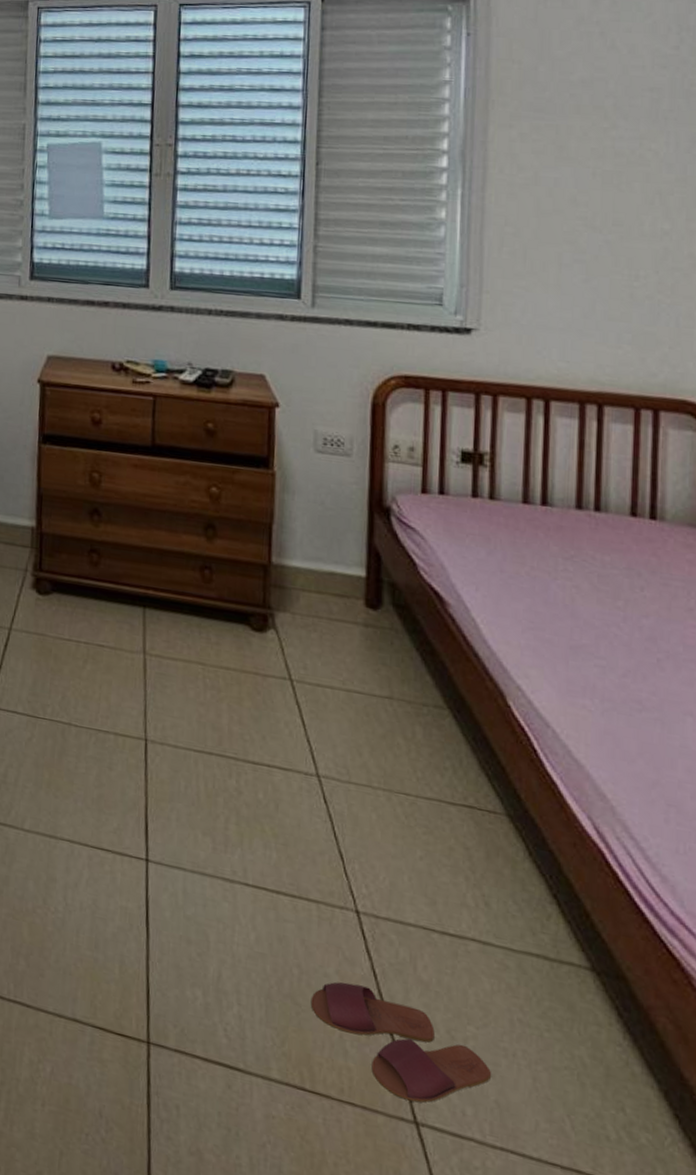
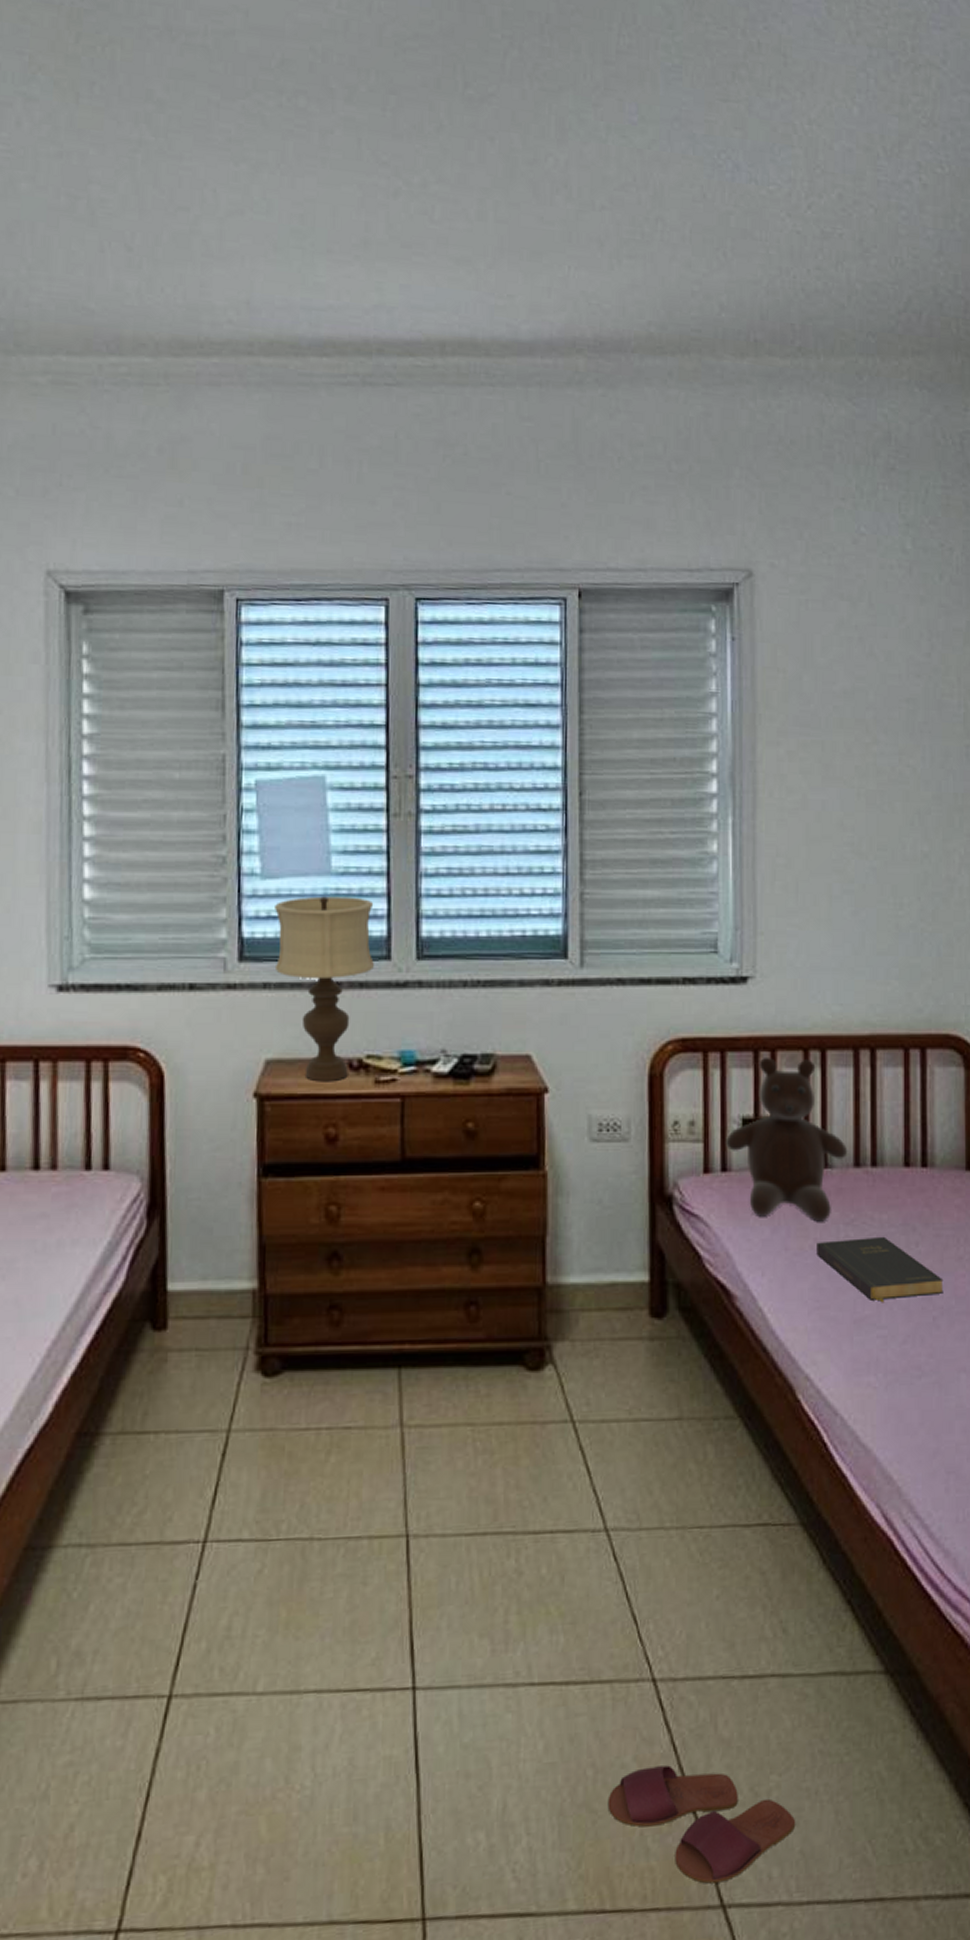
table lamp: none [57,234,137,378] -> present [274,896,374,1082]
teddy bear: none [444,400,570,553] -> present [726,1056,848,1222]
book: none [533,570,671,639] -> present [817,1236,944,1303]

